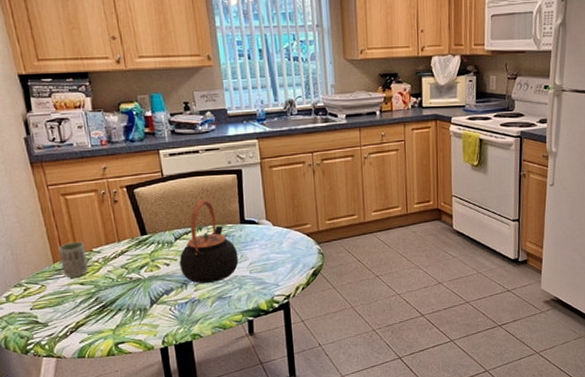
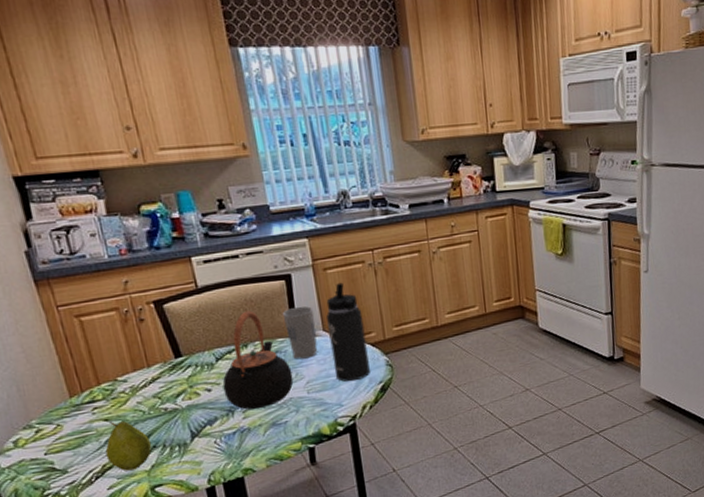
cup: present [58,241,89,278] -> none [75,370,115,414]
fruit: none [79,286,118,329] -> present [105,421,152,471]
cup: none [232,197,261,243] -> present [282,305,318,360]
thermos bottle: none [269,179,305,266] -> present [326,282,370,382]

